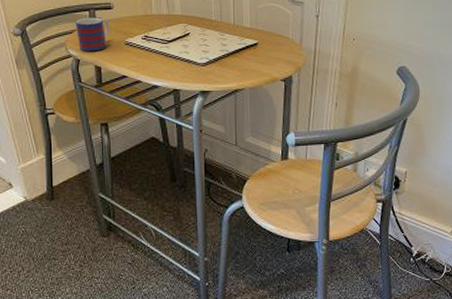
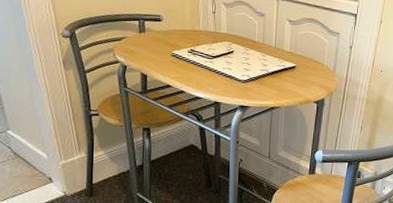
mug: present [75,17,110,52] -> none [124,27,158,60]

